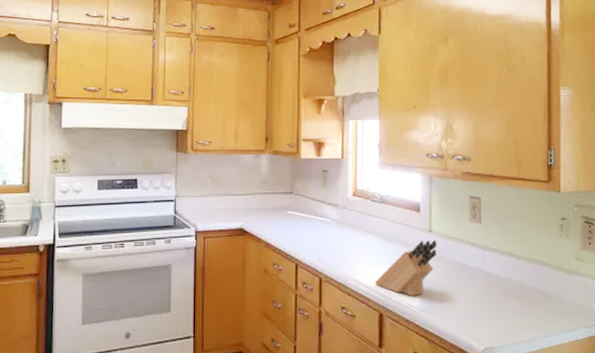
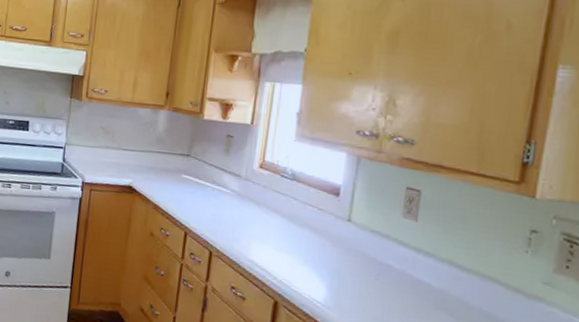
knife block: present [374,240,437,296] -> none [272,229,356,290]

